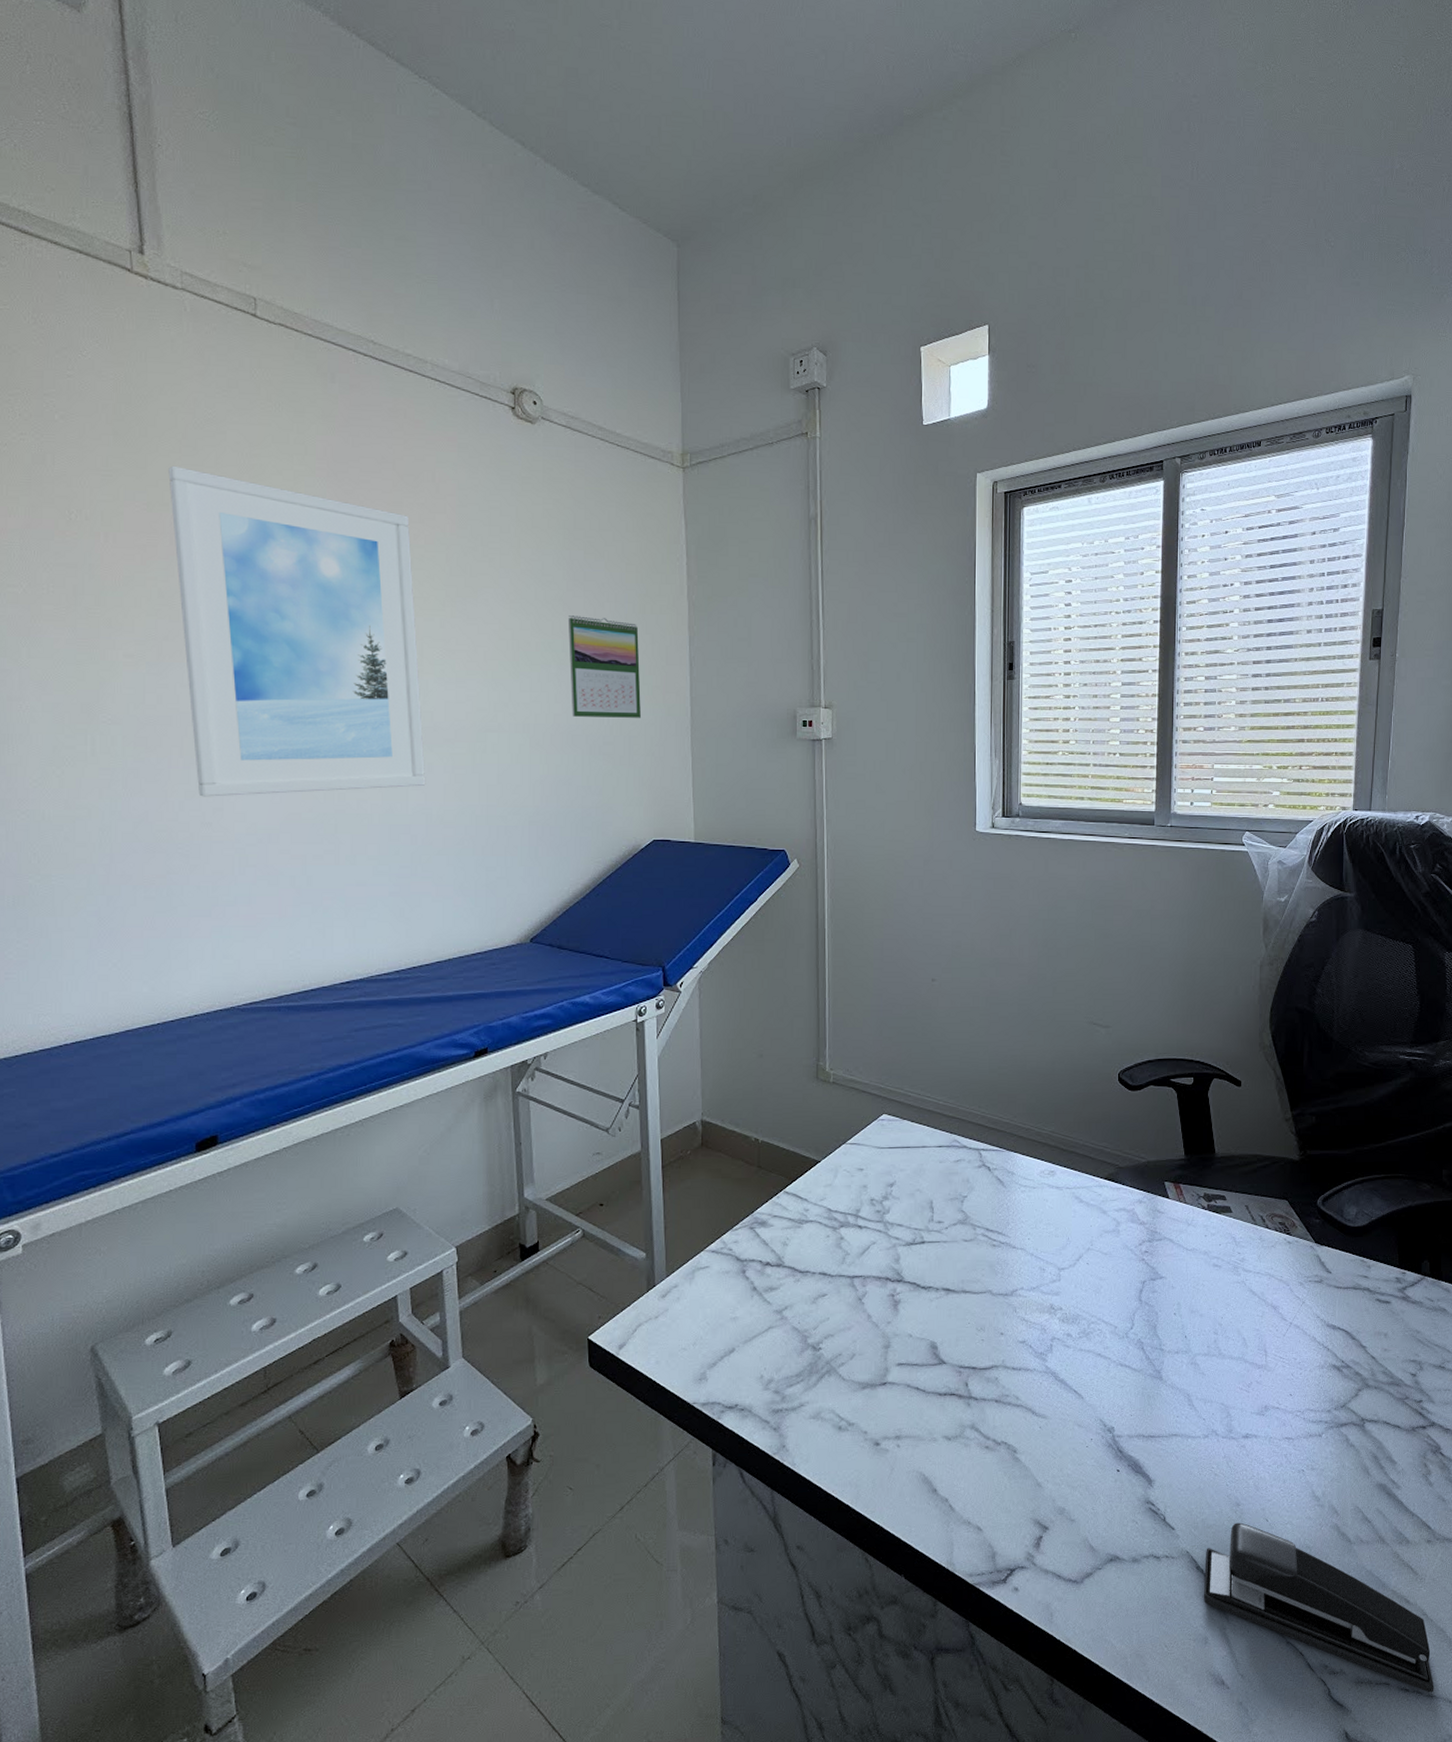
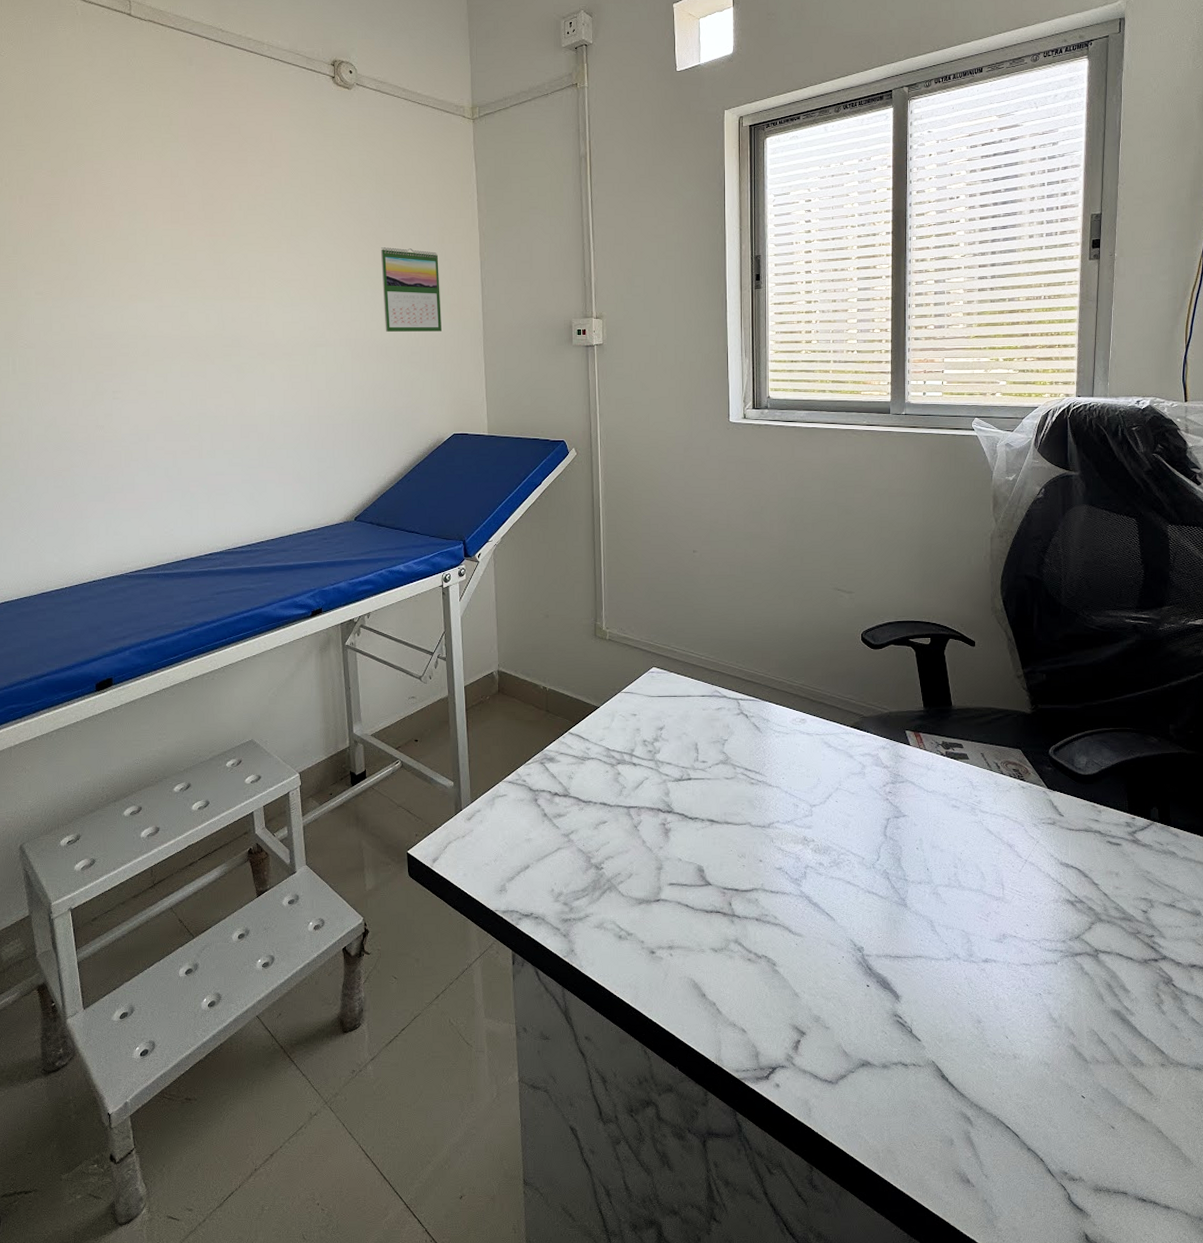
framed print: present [168,465,426,797] -> none [66,139,269,405]
stapler: present [1203,1522,1434,1693] -> none [948,1038,1171,1204]

